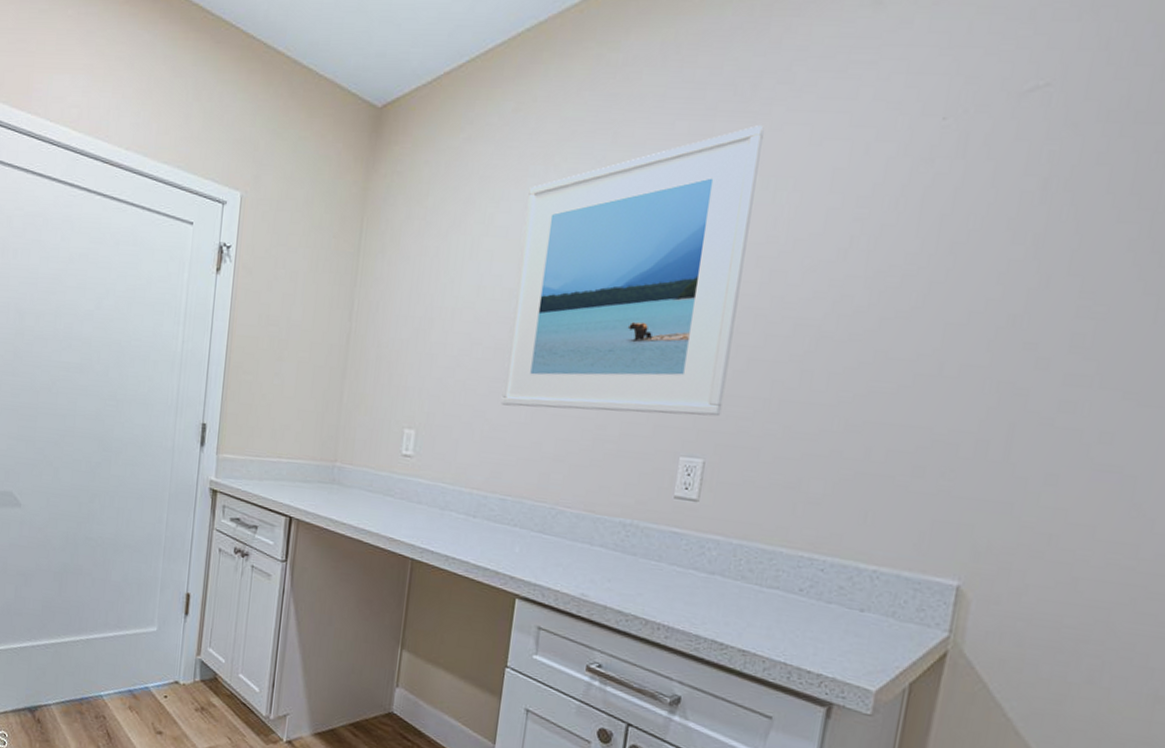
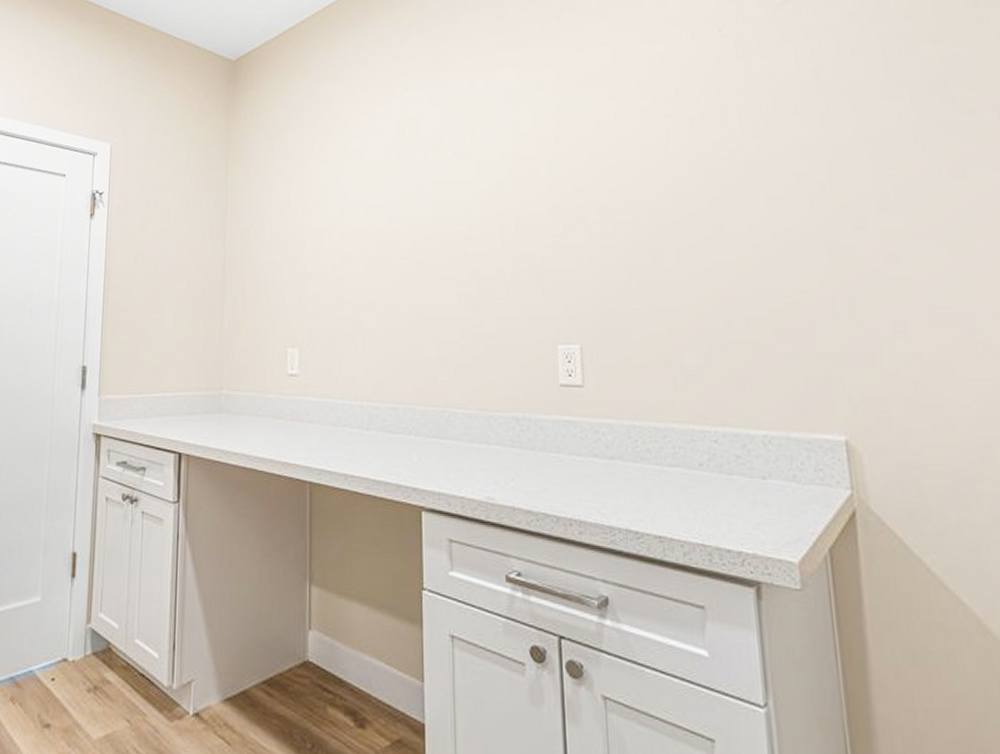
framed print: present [500,125,766,417] -> none [377,48,587,314]

